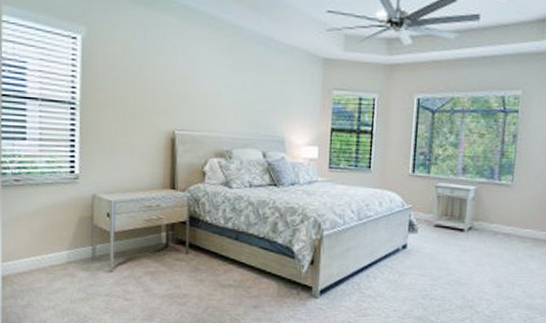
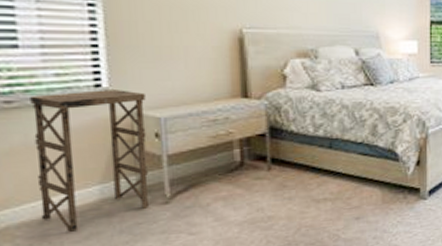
pedestal table: none [30,175,103,285] -> present [30,90,150,232]

